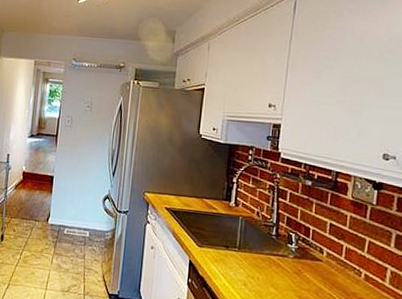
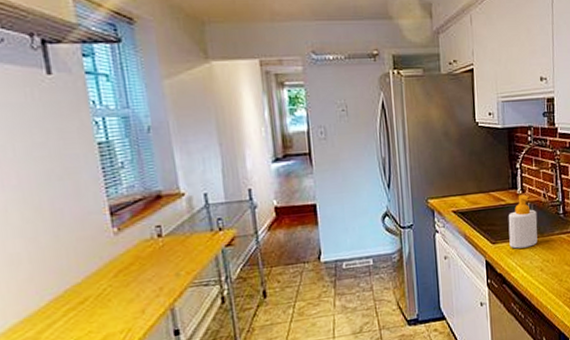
soap bottle: none [215,207,248,259] -> present [508,194,538,249]

